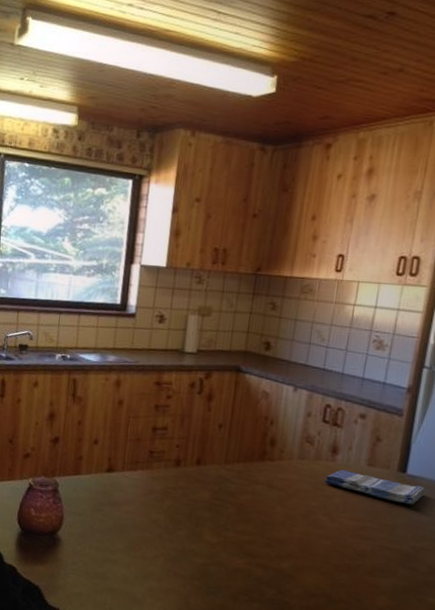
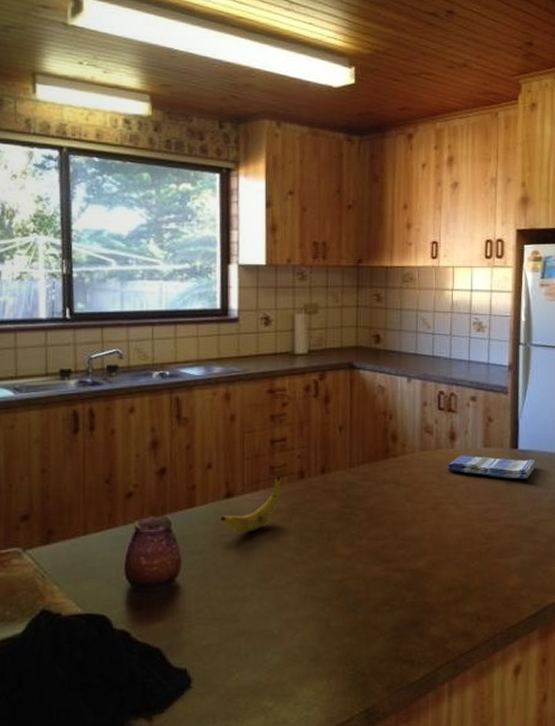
banana: none [100,460,159,505] -> present [220,476,281,532]

